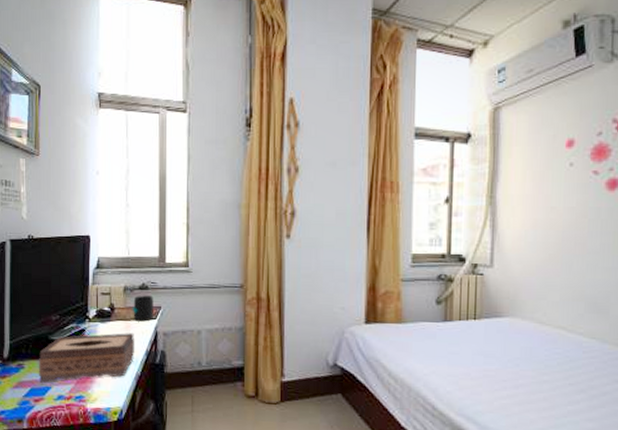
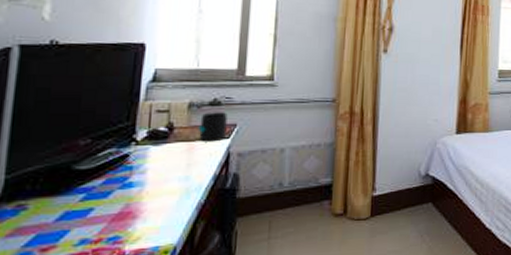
tissue box: present [38,333,135,383] -> none [50,156,200,226]

